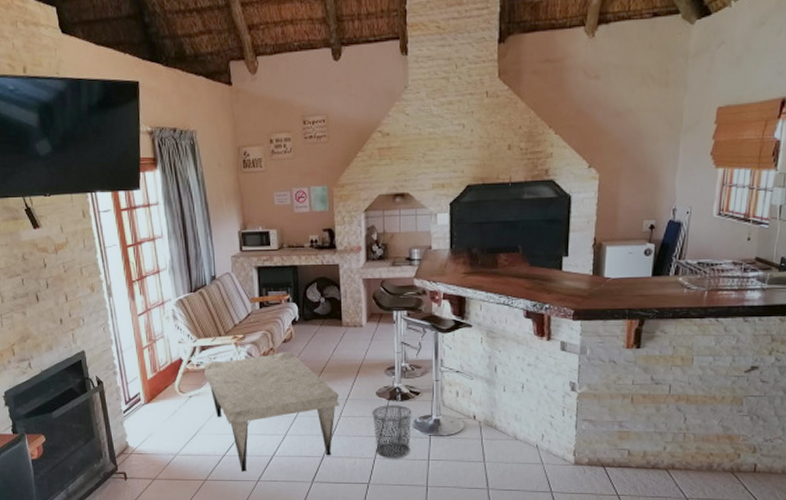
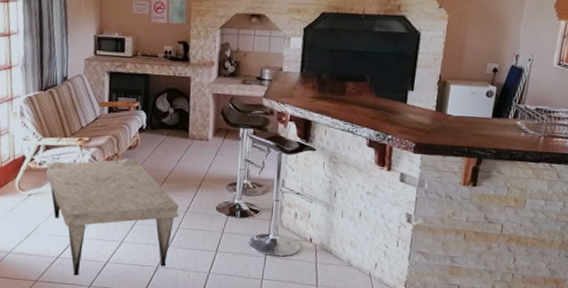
waste bin: present [372,405,412,459] -> none [210,220,250,276]

